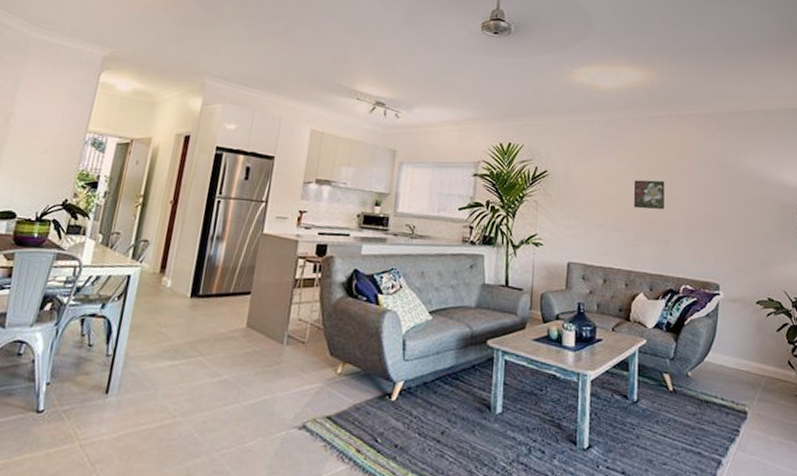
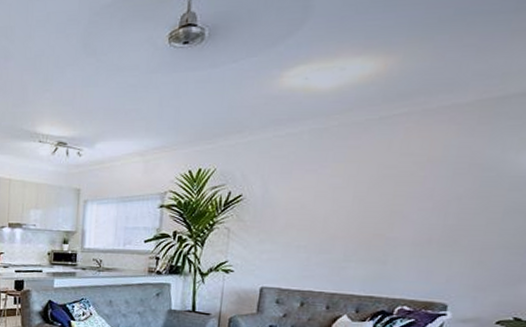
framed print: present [633,180,665,210] -> none [346,193,391,227]

